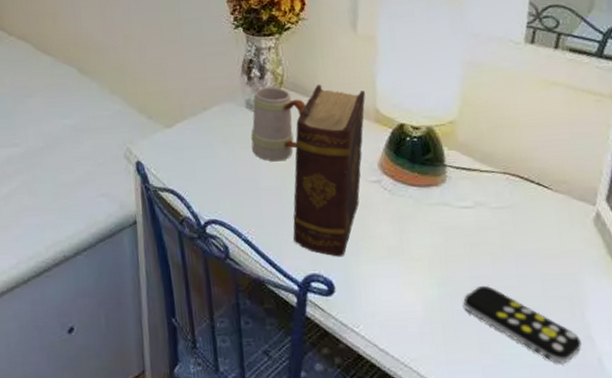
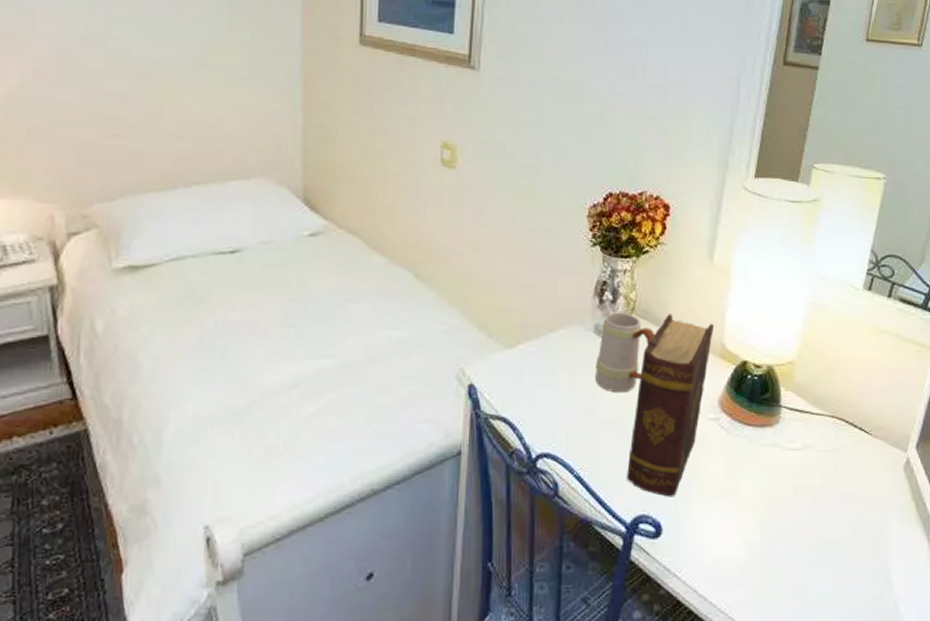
remote control: present [463,285,582,364] -> none [782,529,881,608]

